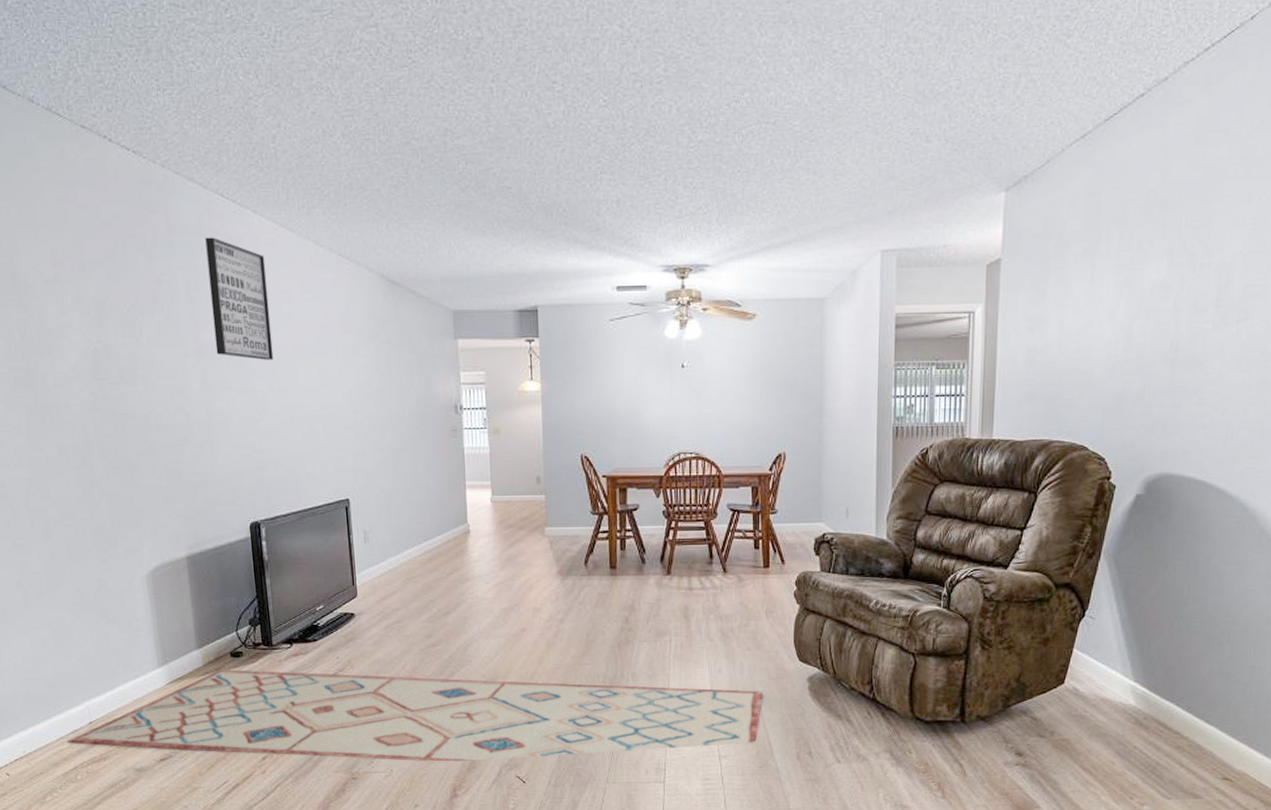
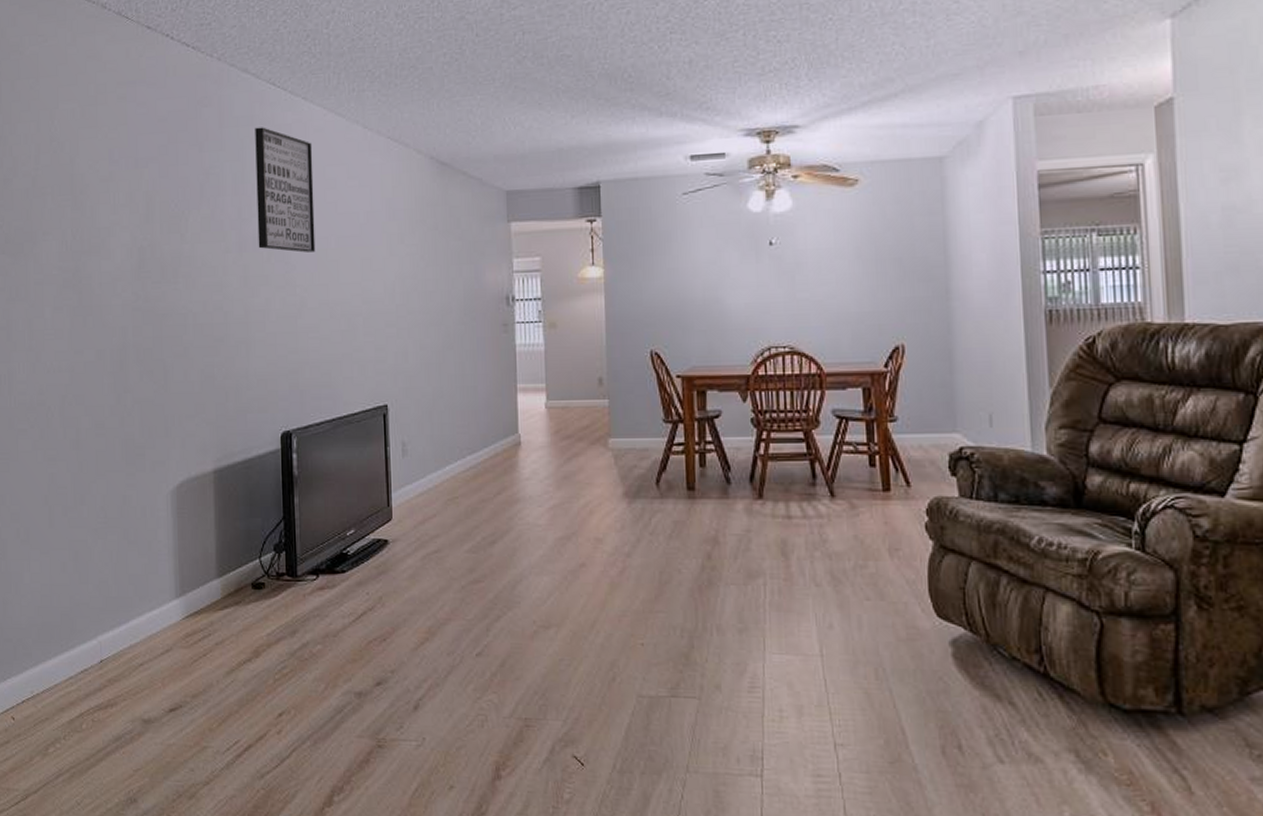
rug: present [66,670,763,762] -> none [75,604,890,733]

